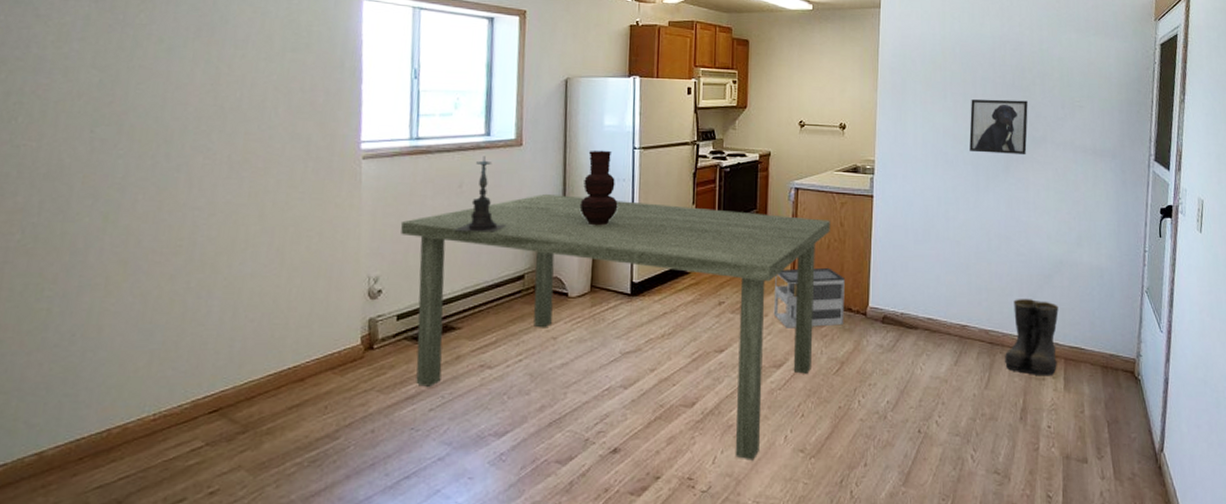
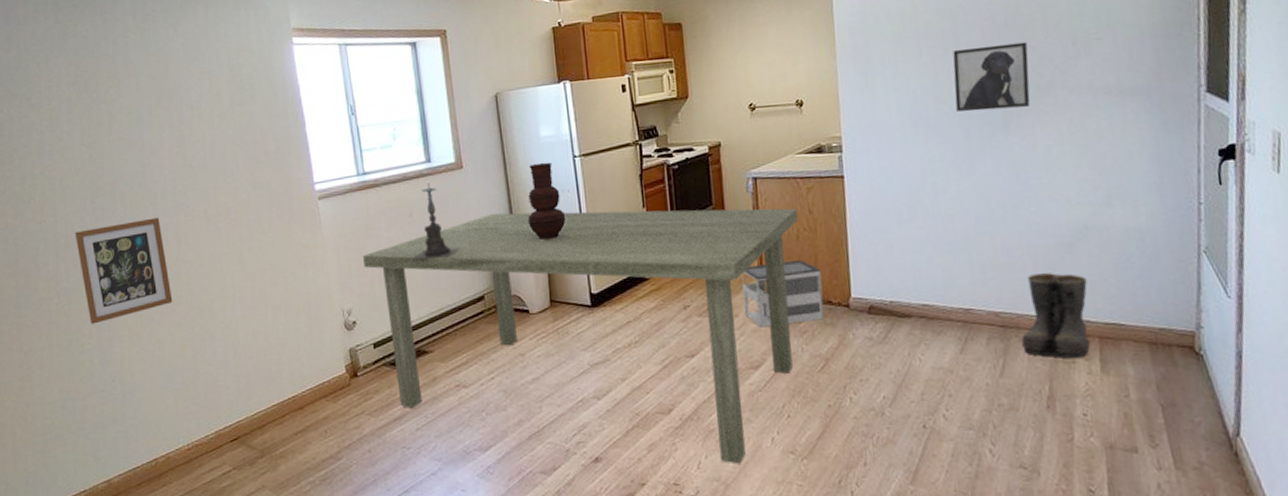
picture frame: none [57,156,172,268] -> present [74,217,173,324]

